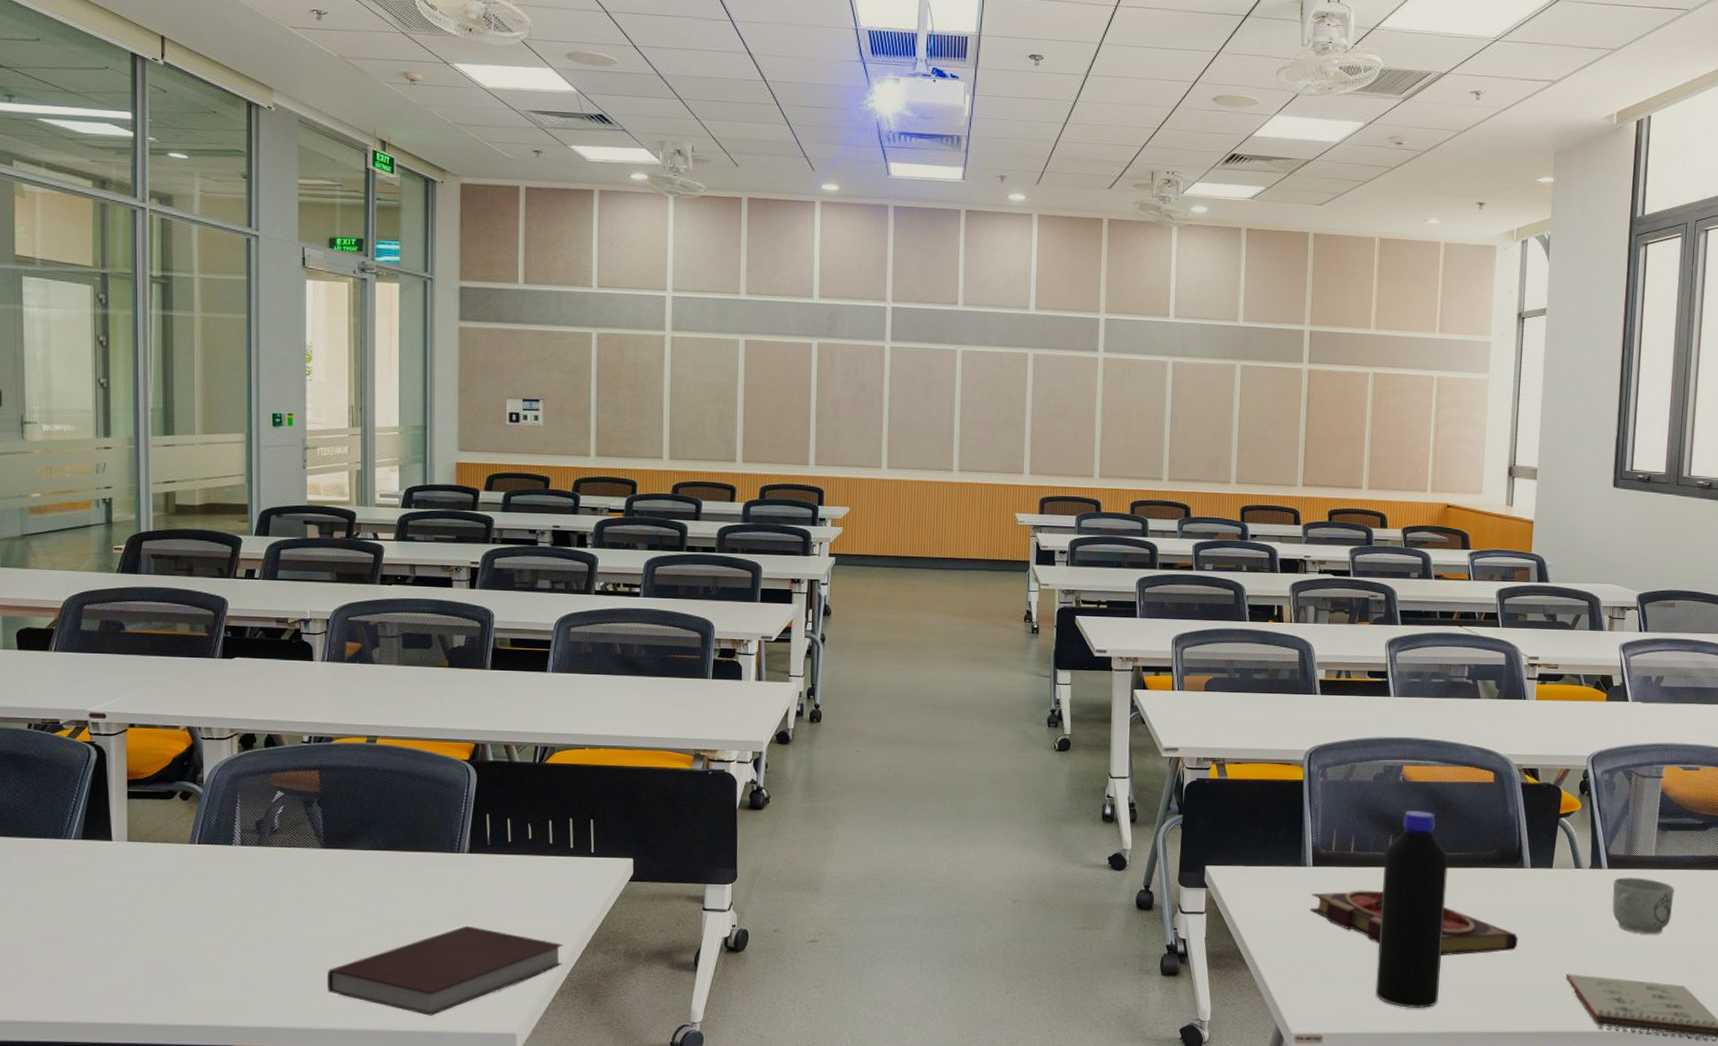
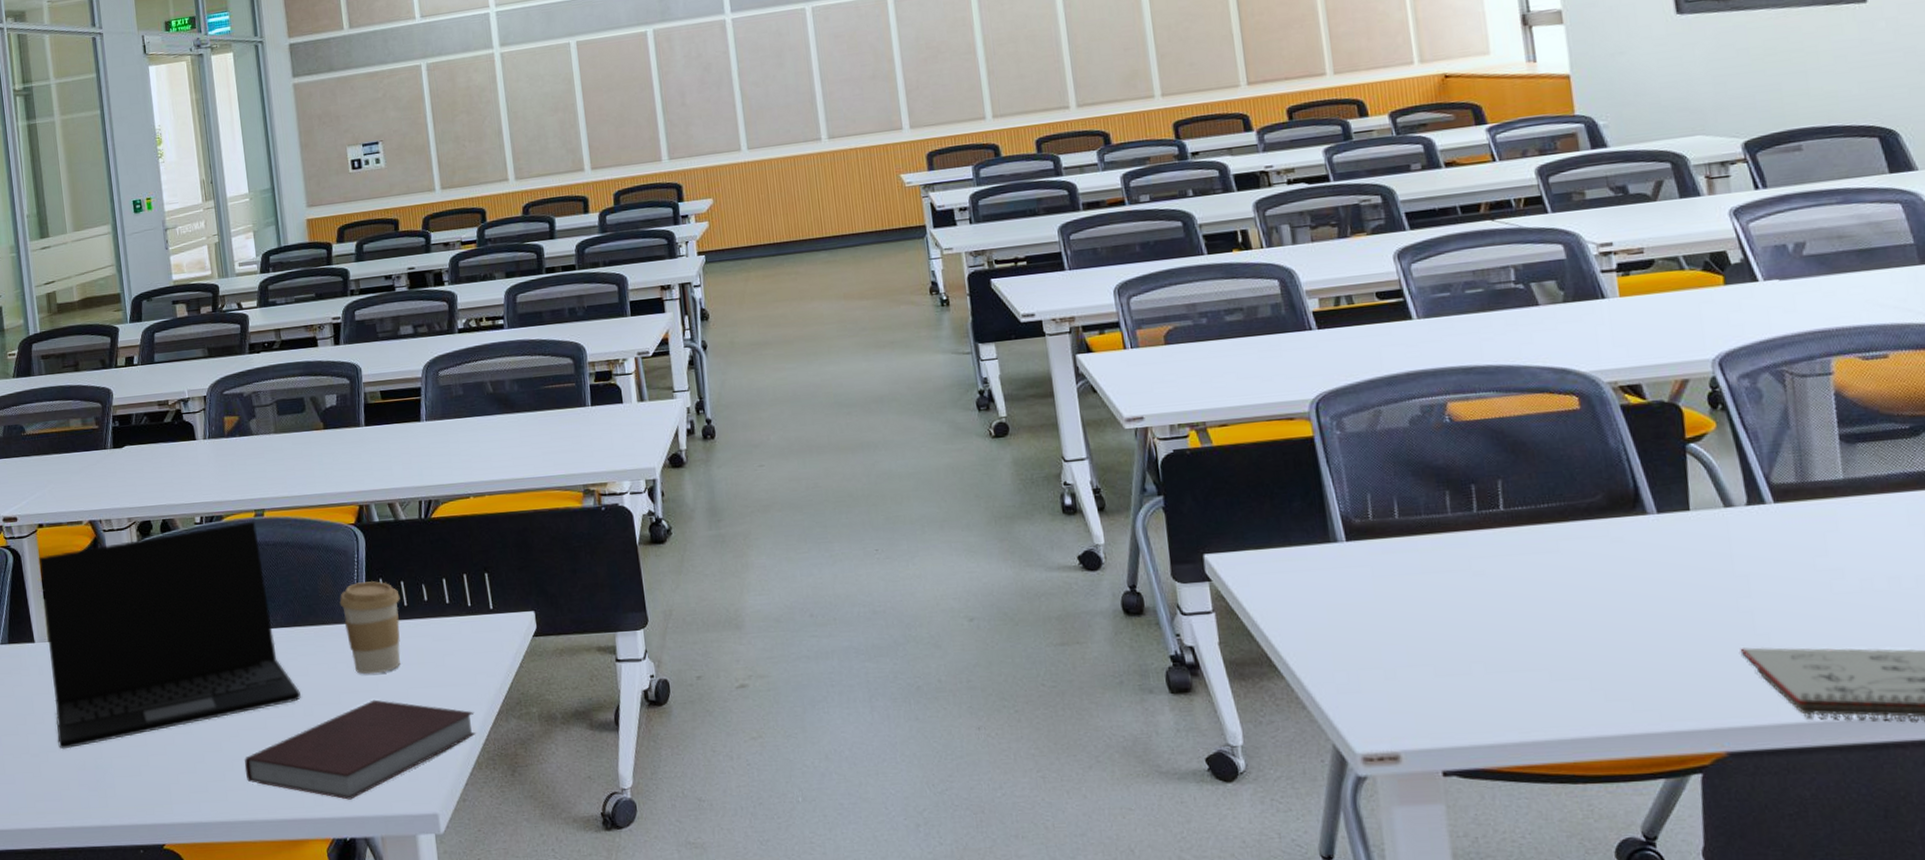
laptop: none [126,746,393,948] -> present [38,521,301,750]
coffee cup: none [443,816,505,902] -> present [339,581,401,675]
book: present [1310,890,1518,956] -> none [1351,563,1659,640]
bottle: present [1375,810,1449,1009] -> none [1441,456,1556,711]
mug: present [1612,876,1675,934] -> none [1786,510,1888,585]

